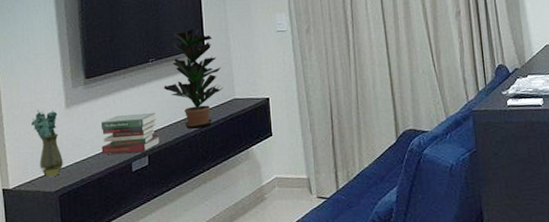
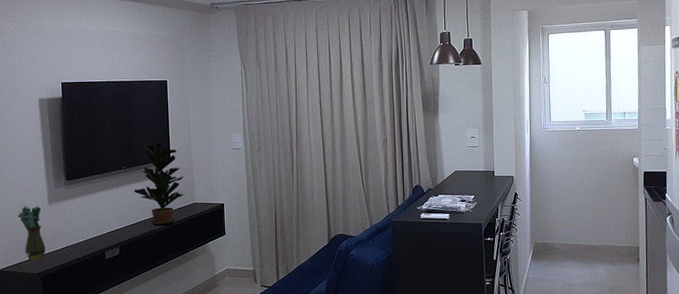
books: present [100,113,160,155] -> none [79,212,130,244]

